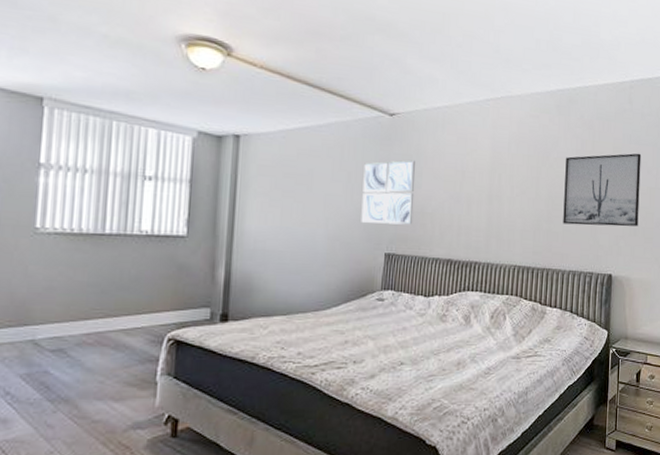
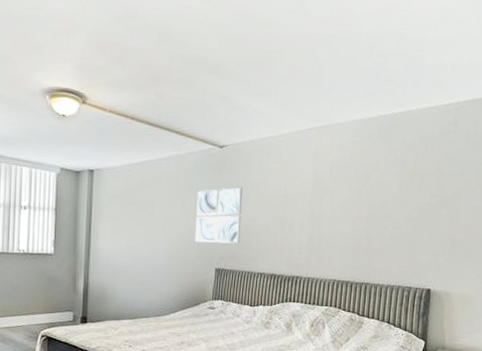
wall art: present [563,153,642,227] -> none [382,173,466,244]

